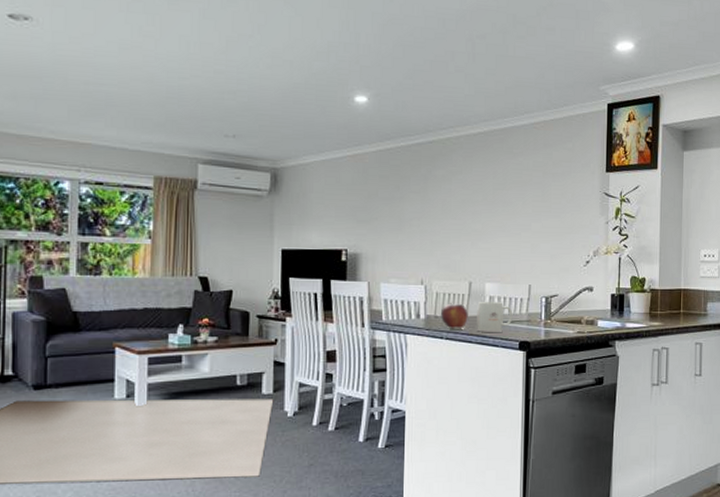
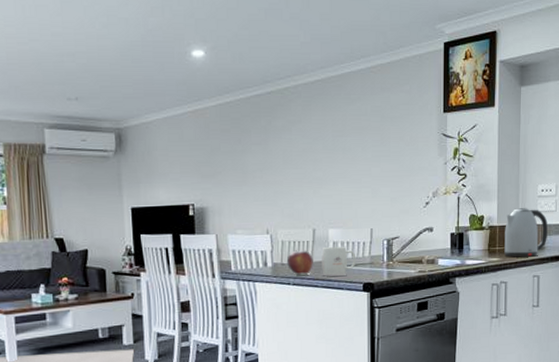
kettle: none [666,272,710,323] -> present [504,208,548,258]

